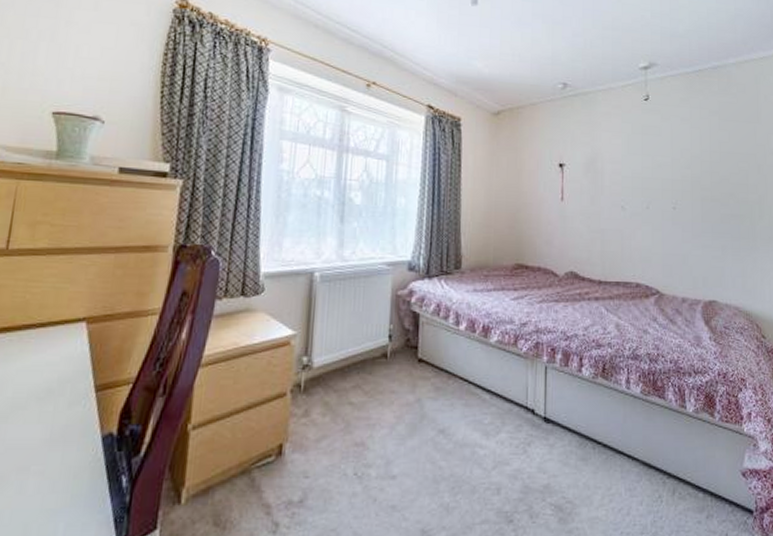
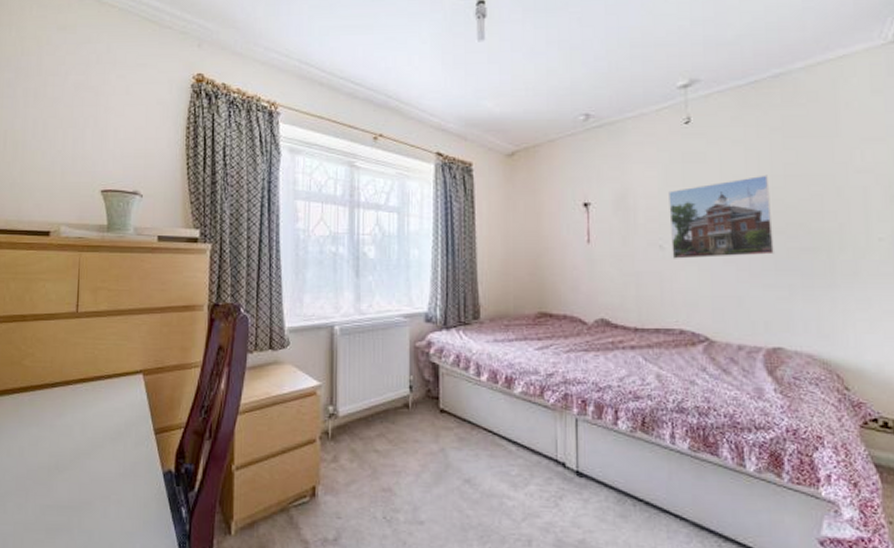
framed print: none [630,150,711,220] -> present [669,175,774,259]

